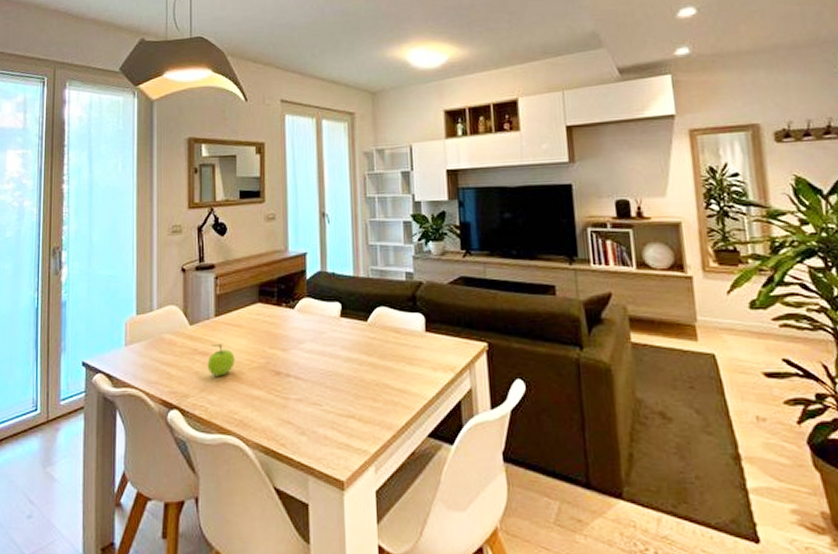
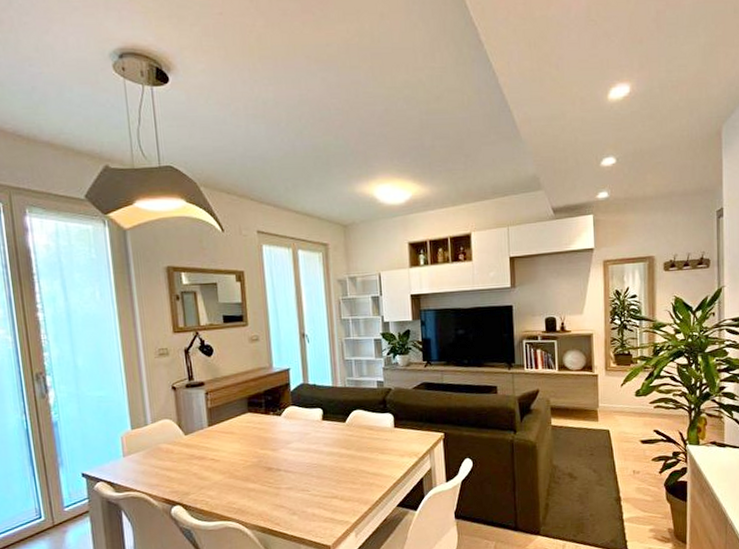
fruit: present [207,343,235,376] -> none [204,448,230,476]

